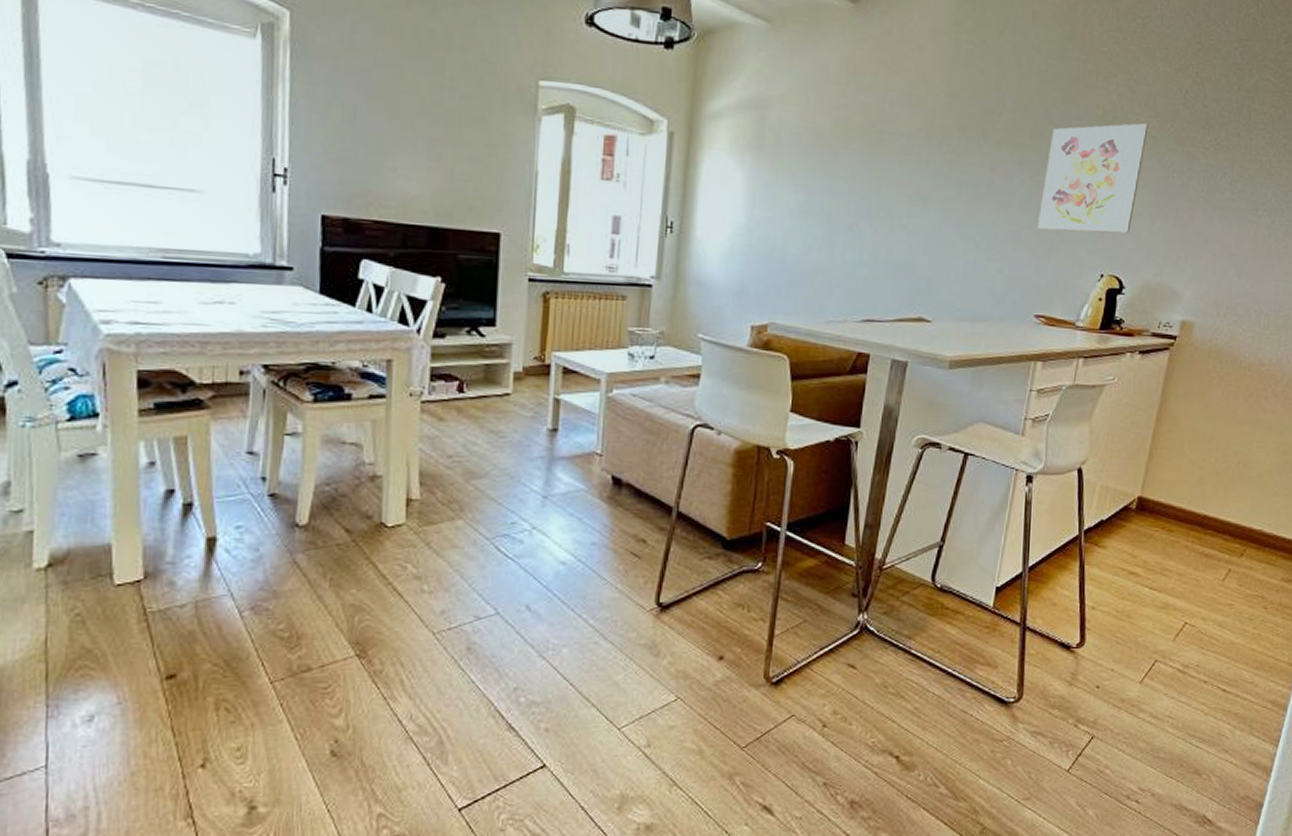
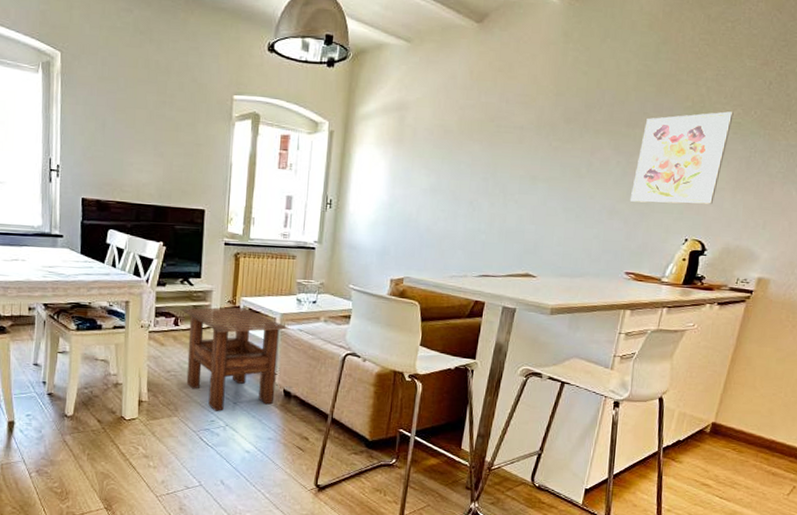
side table: none [466,365,619,509] -> present [180,307,290,411]

